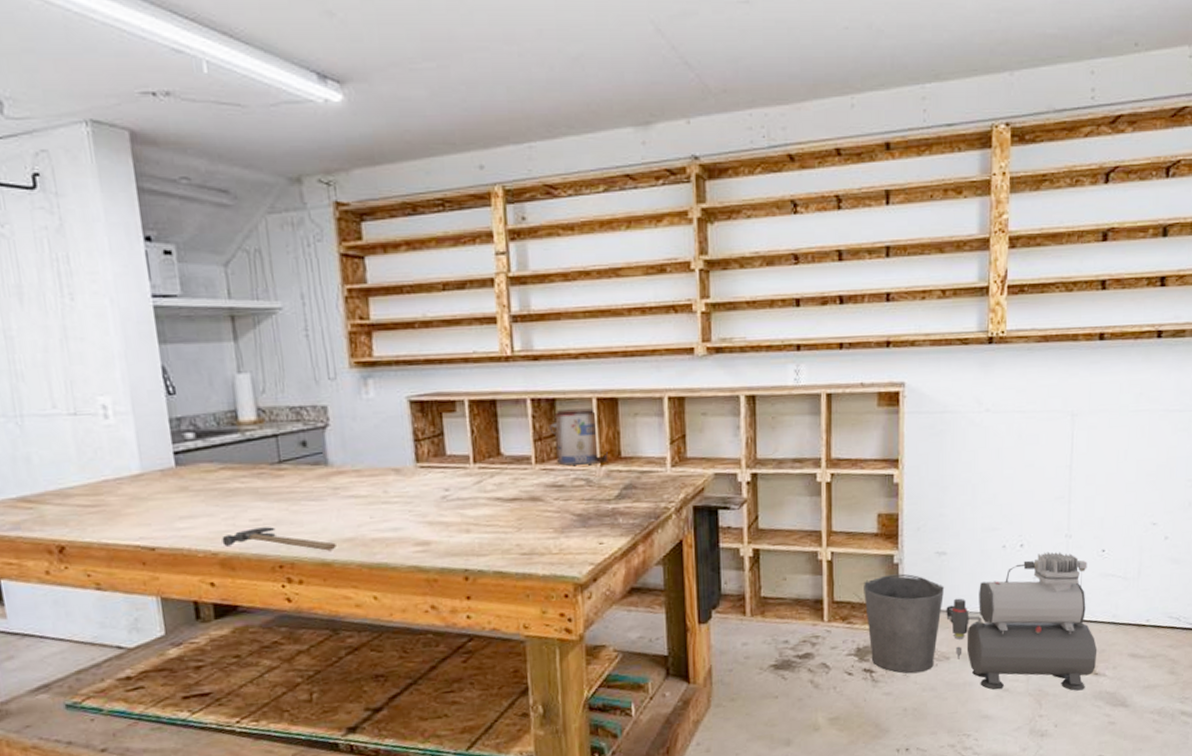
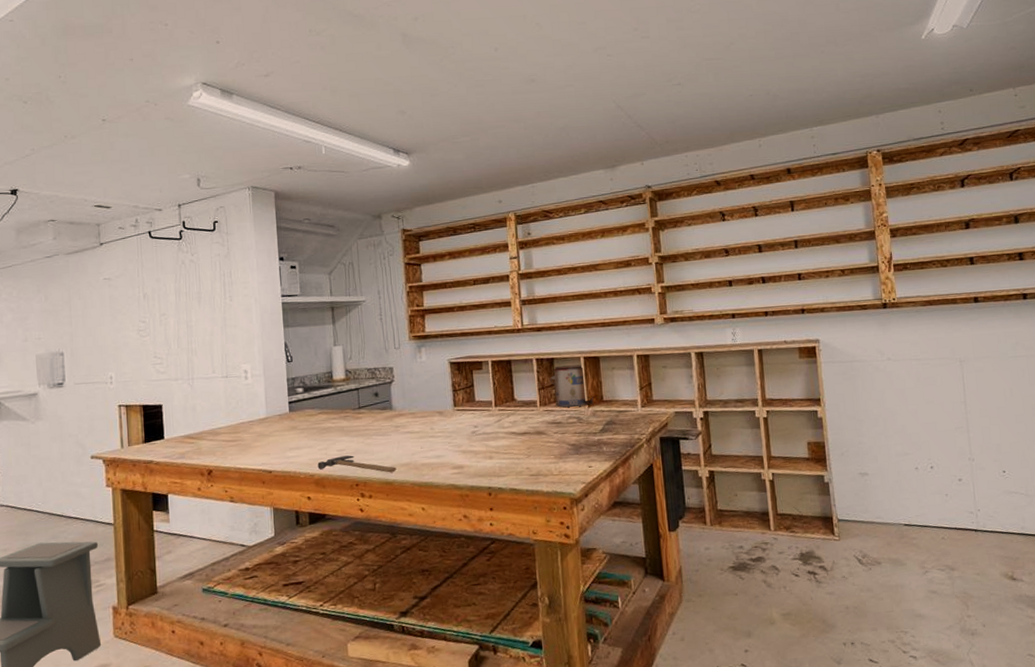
bucket: present [864,573,945,674] -> none [801,491,870,576]
air compressor: present [946,551,1098,691] -> none [873,472,1013,594]

